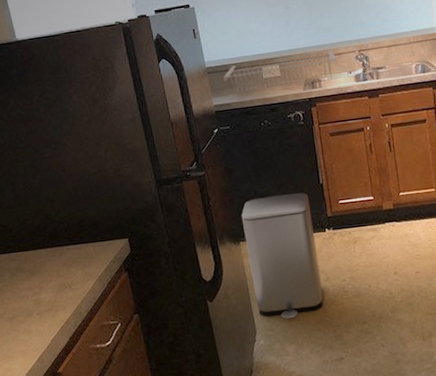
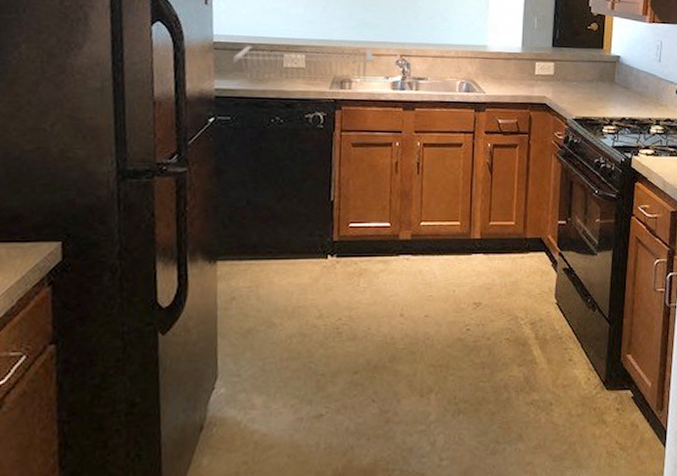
pedal bin: present [241,192,323,319] -> none [224,207,315,363]

